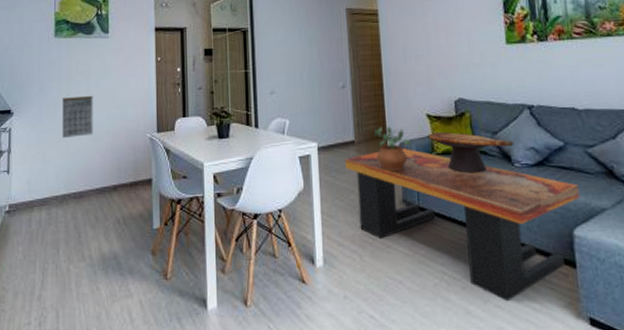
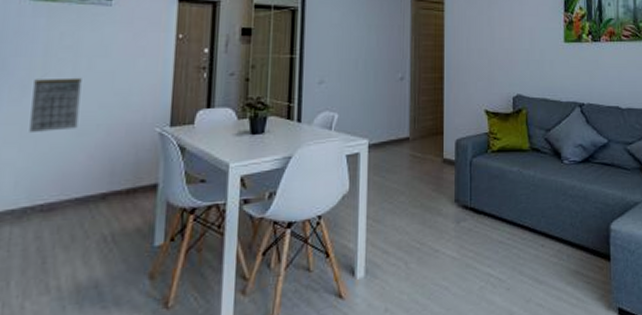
coffee table: present [345,148,580,302] -> none [397,145,618,300]
potted plant: present [373,126,412,172] -> none [430,122,469,170]
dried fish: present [428,132,514,174] -> none [485,129,565,171]

